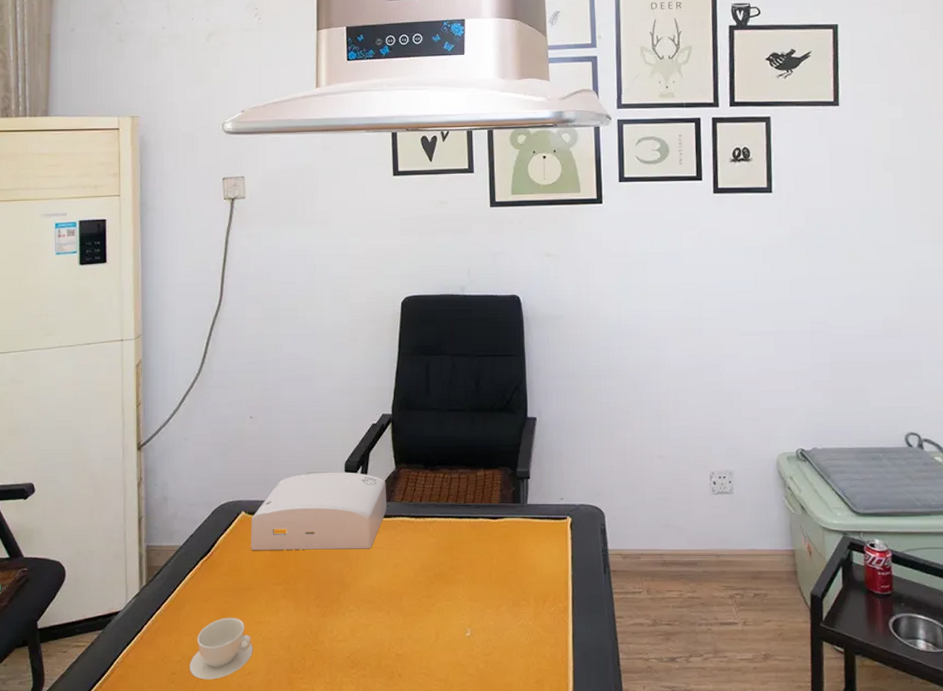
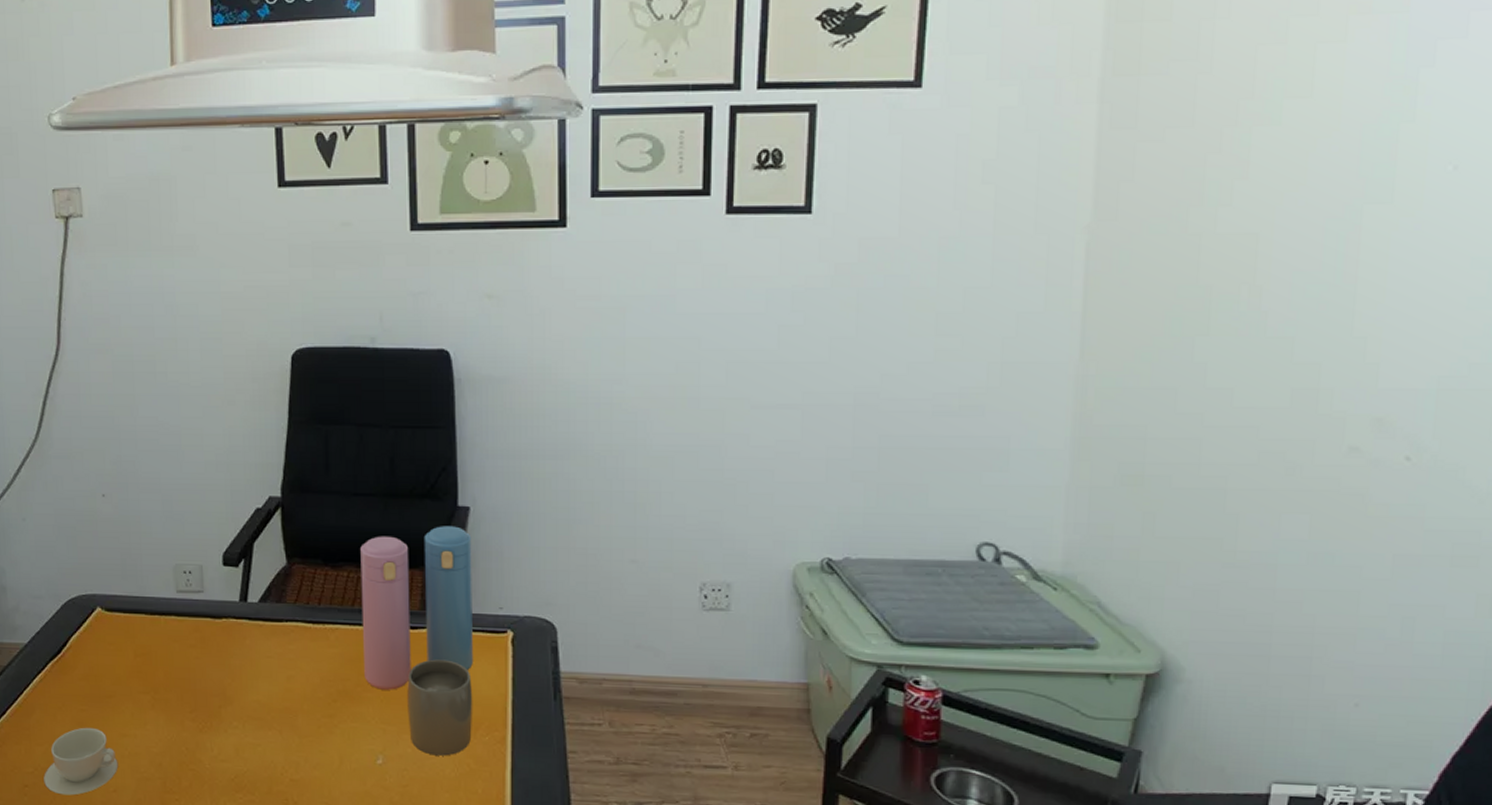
tissue dispenser: present [250,472,387,550] -> none [109,564,277,658]
thermos: none [453,433,542,572] -> present [360,526,474,690]
mug: none [490,543,542,626] -> present [407,659,473,756]

